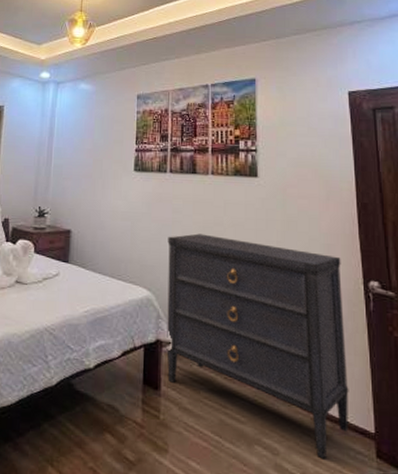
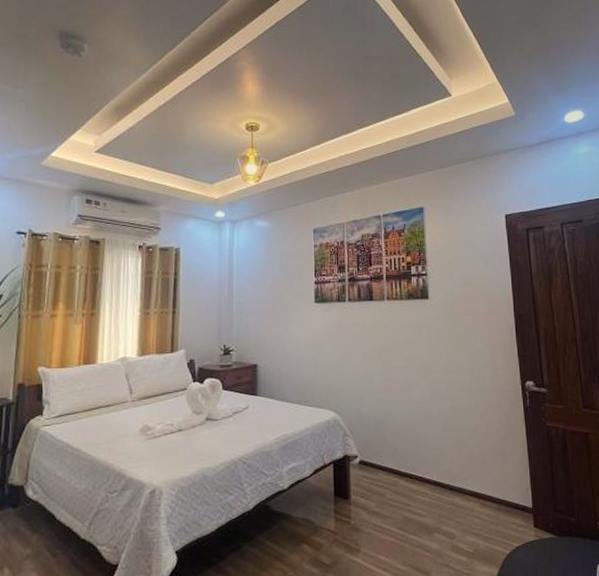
dresser: present [165,233,350,459] -> none [350,355,512,536]

